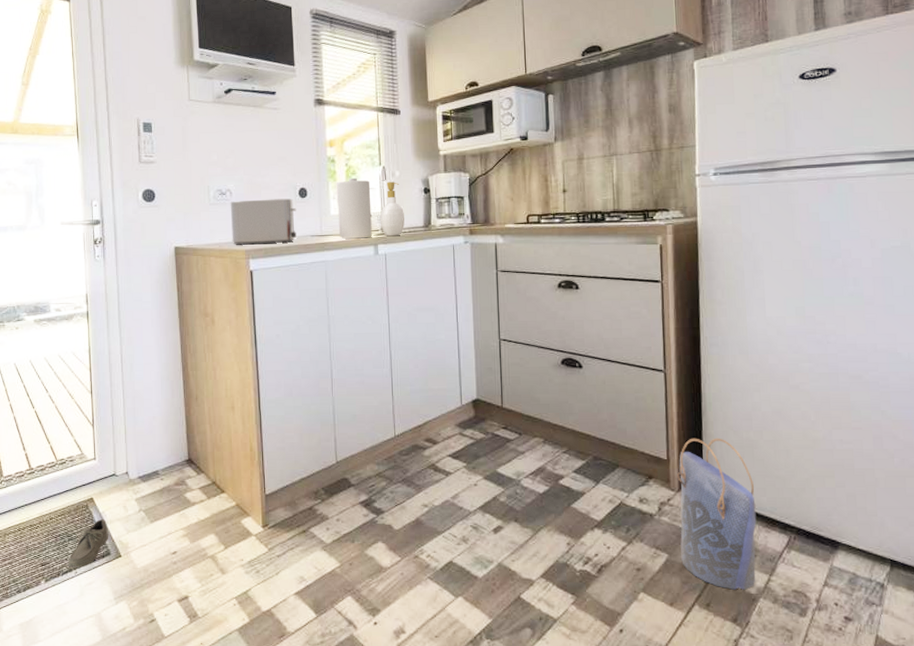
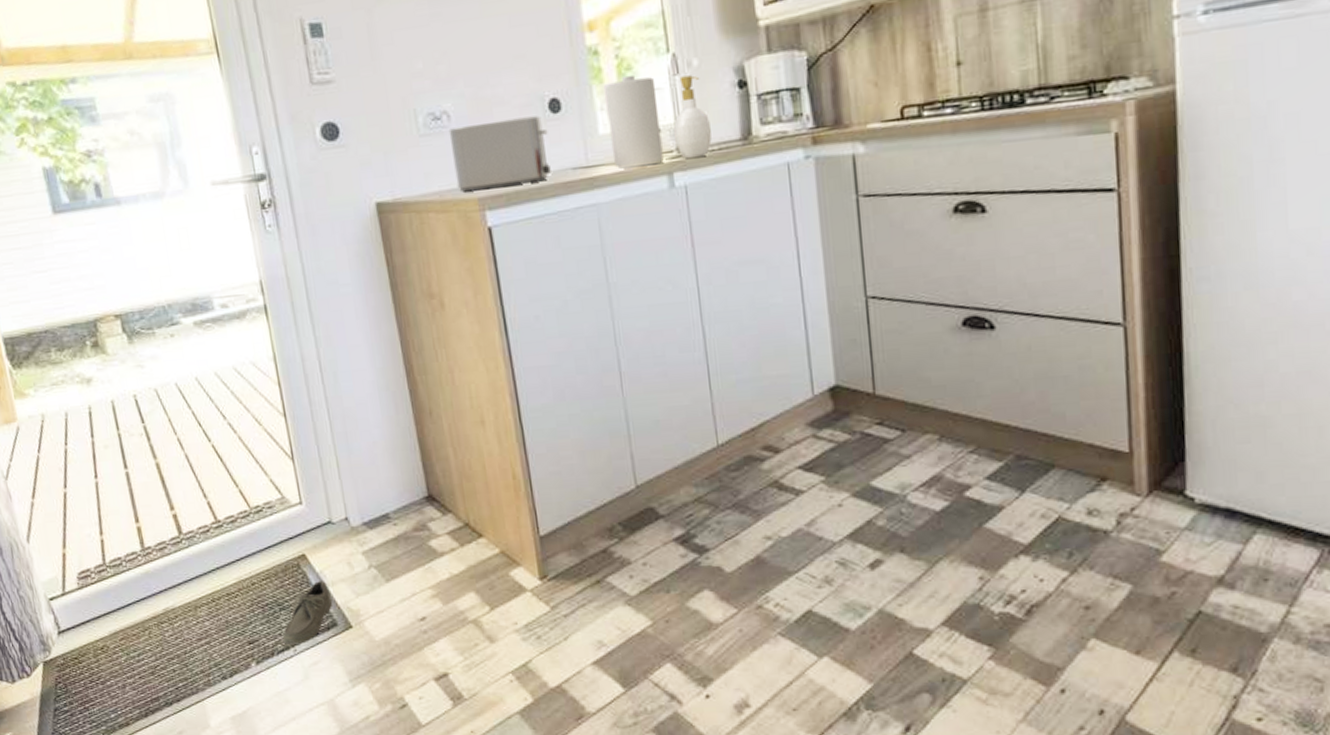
shopping bag: present [677,438,757,590] -> none [1145,416,1270,629]

